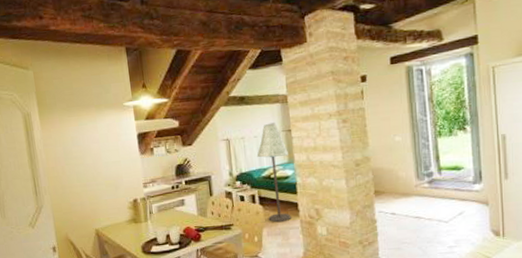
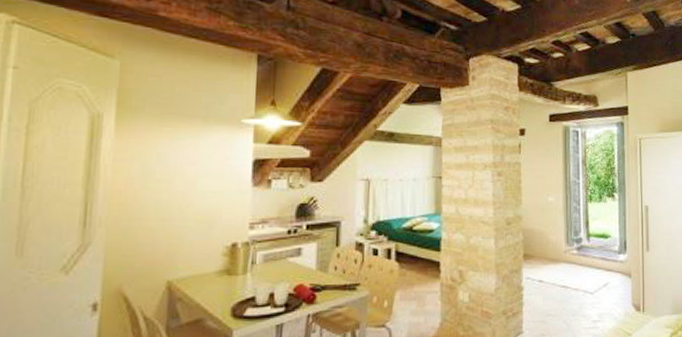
floor lamp: present [257,122,291,223] -> none [399,166,436,285]

